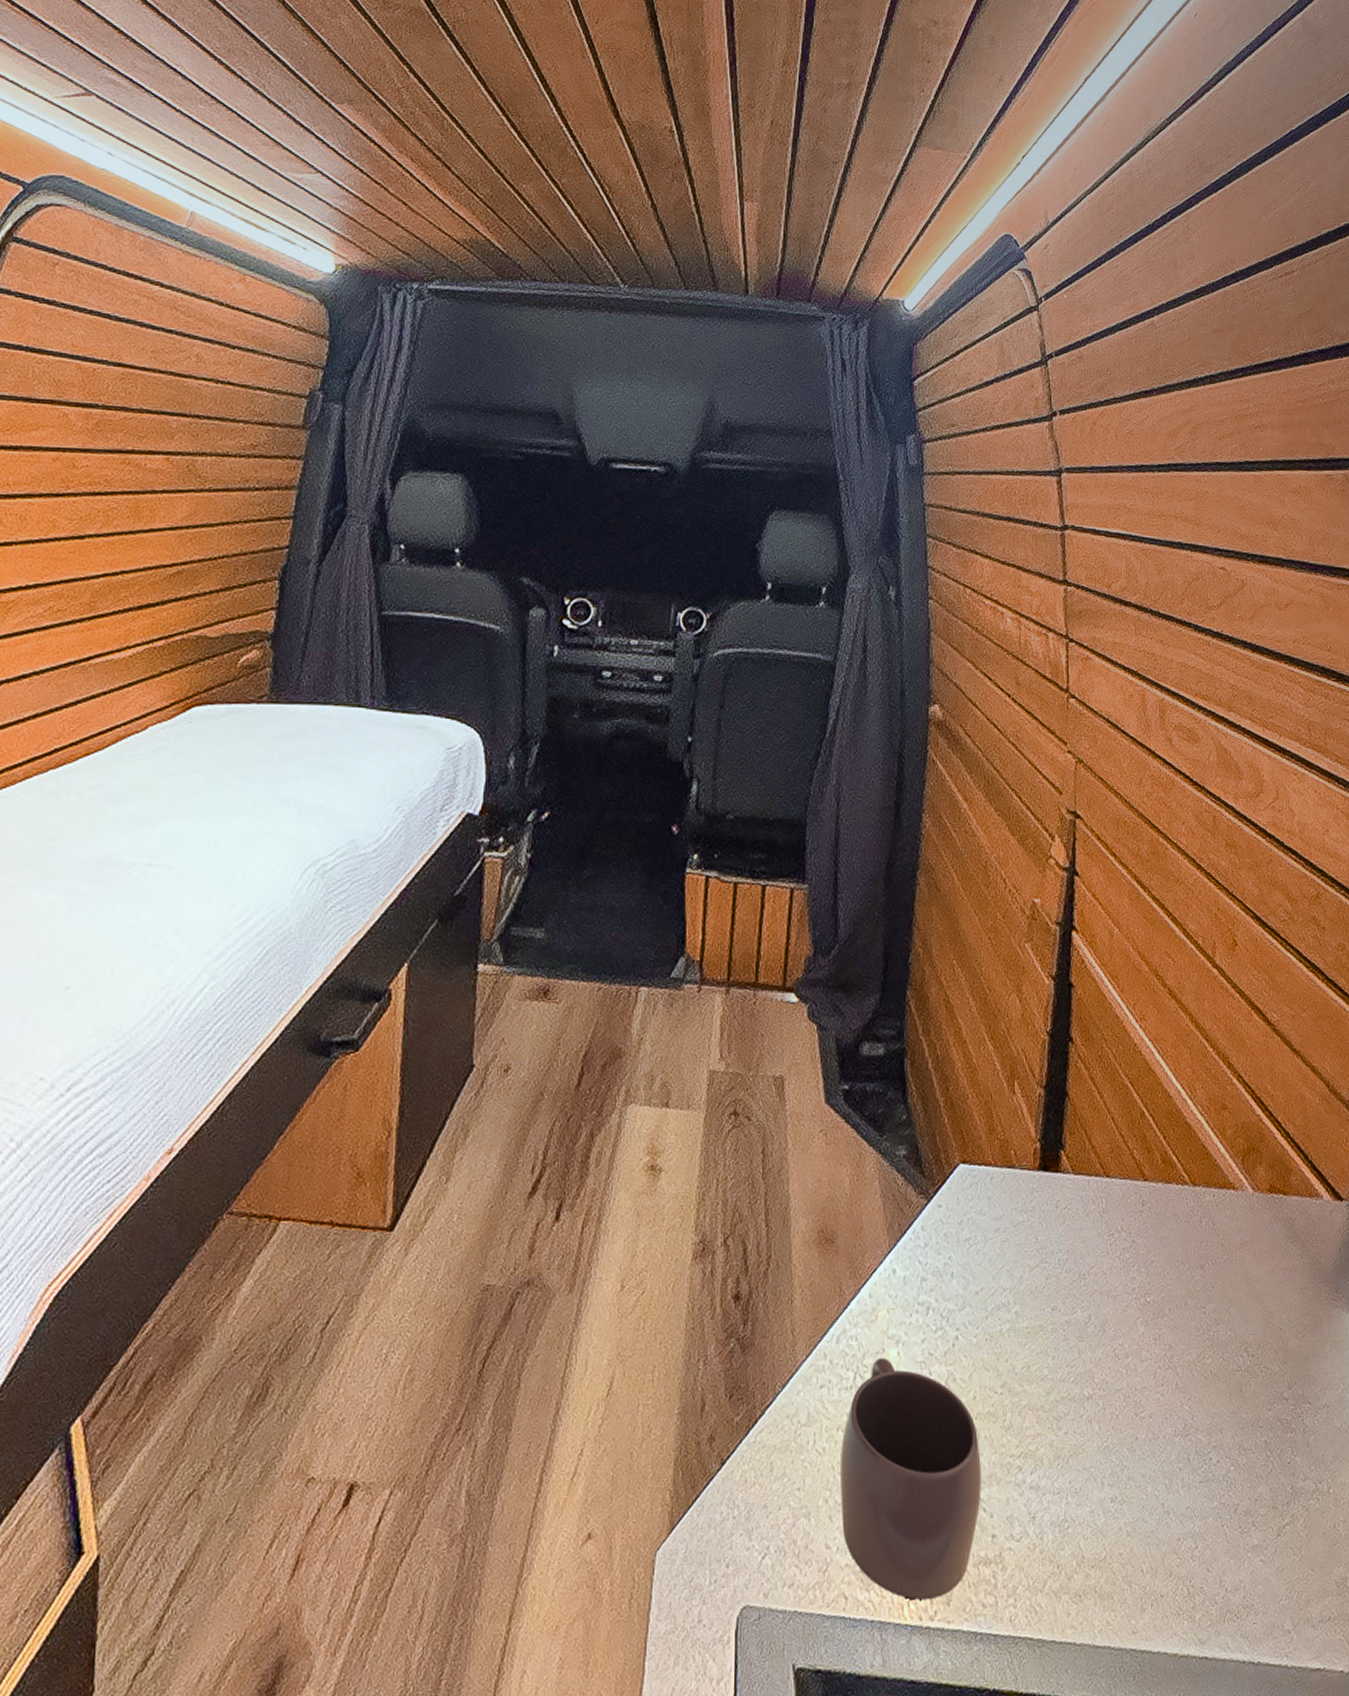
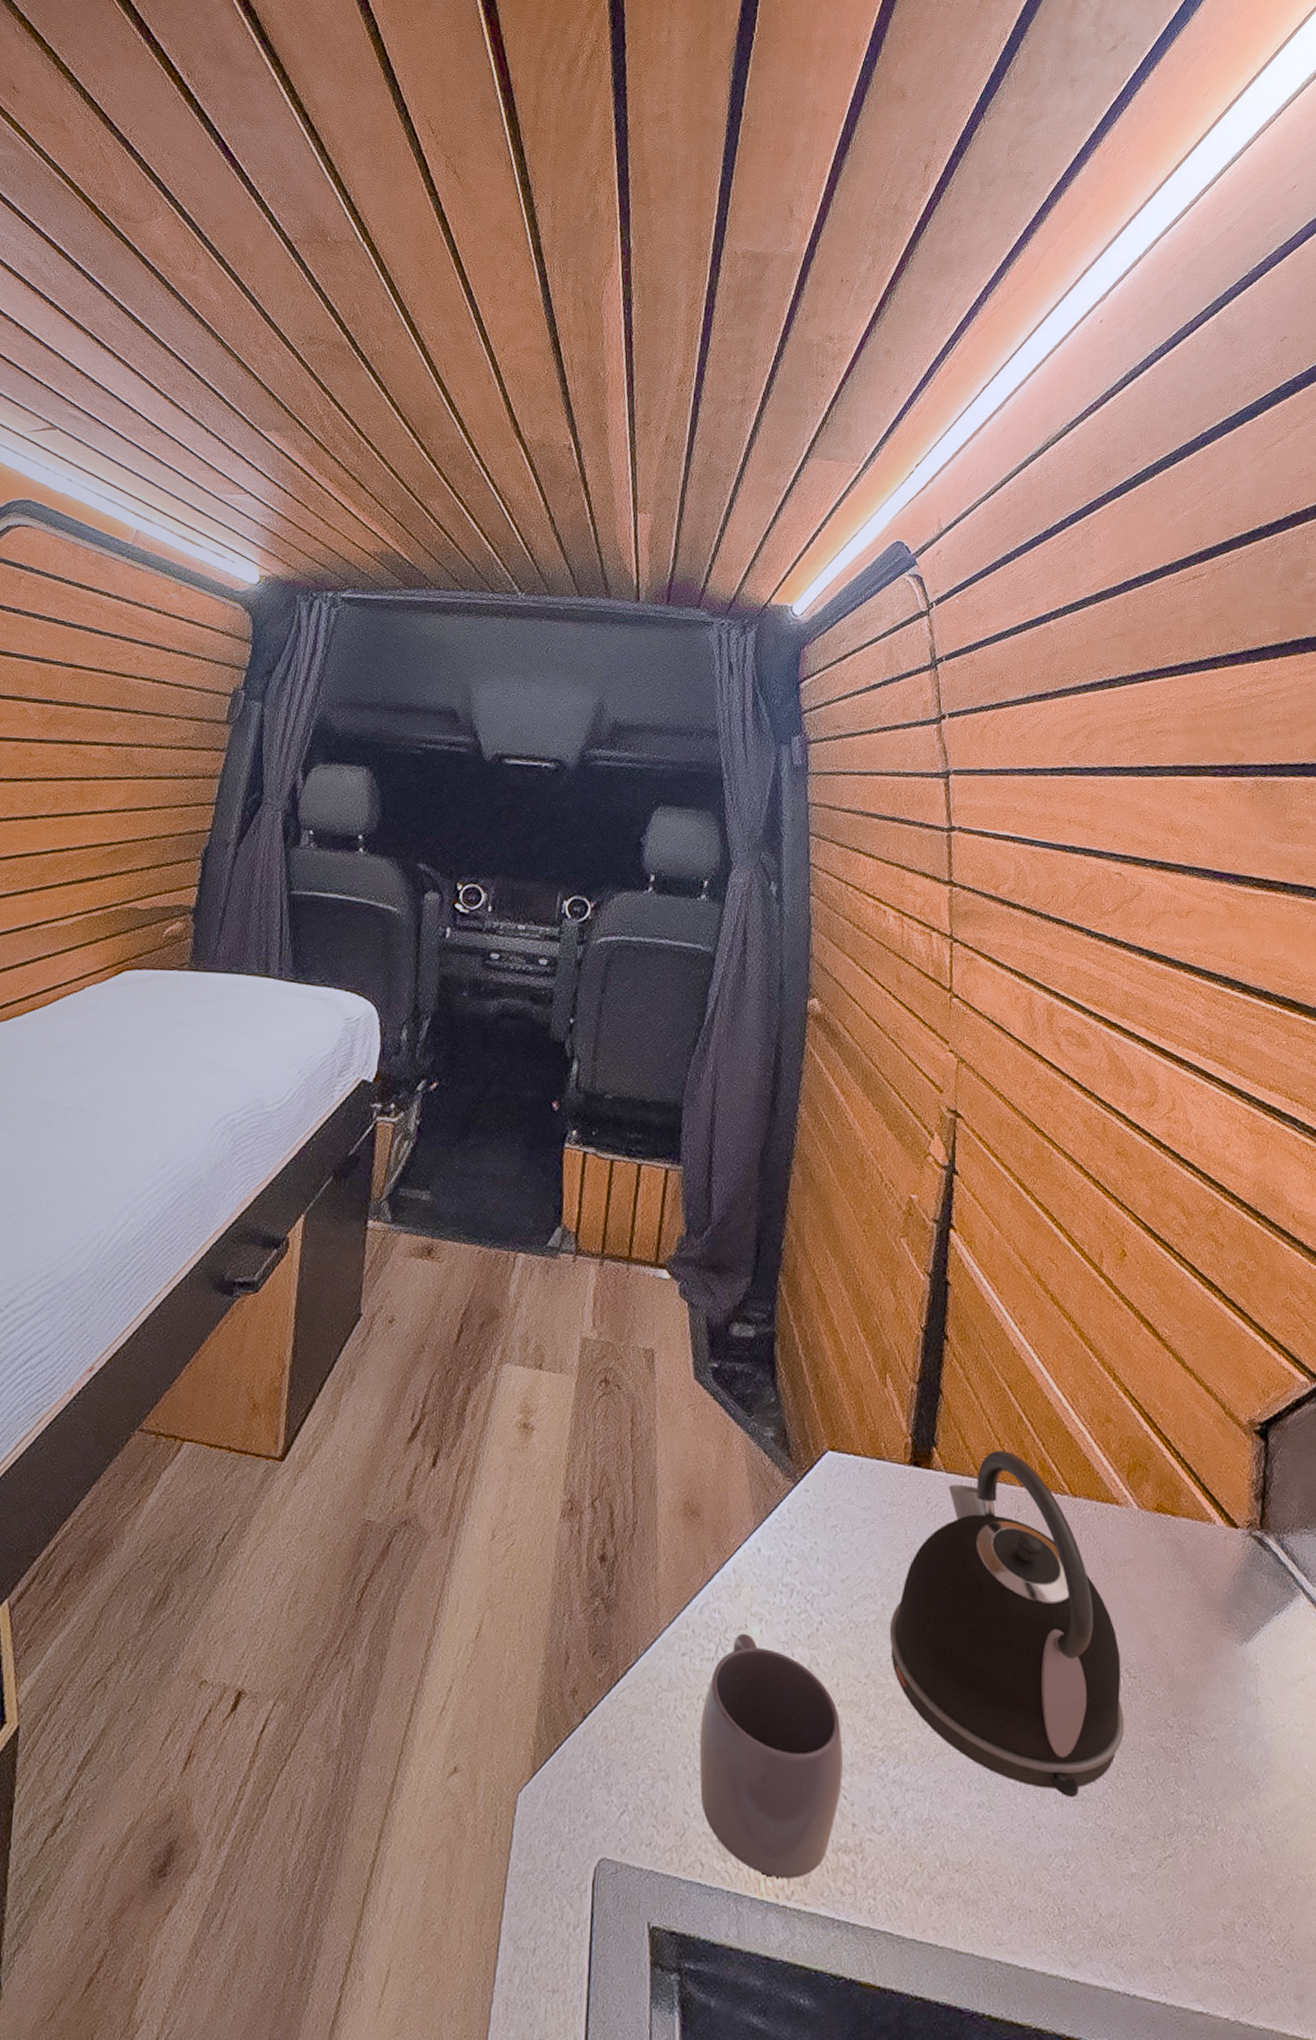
kettle: none [1023,1147,1245,1481] -> present [889,1450,1125,1798]

